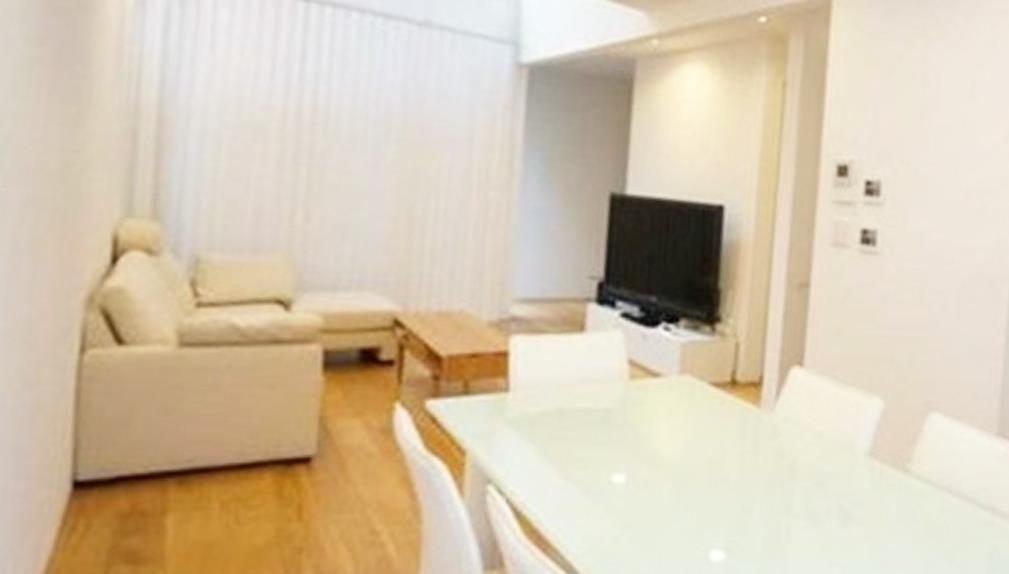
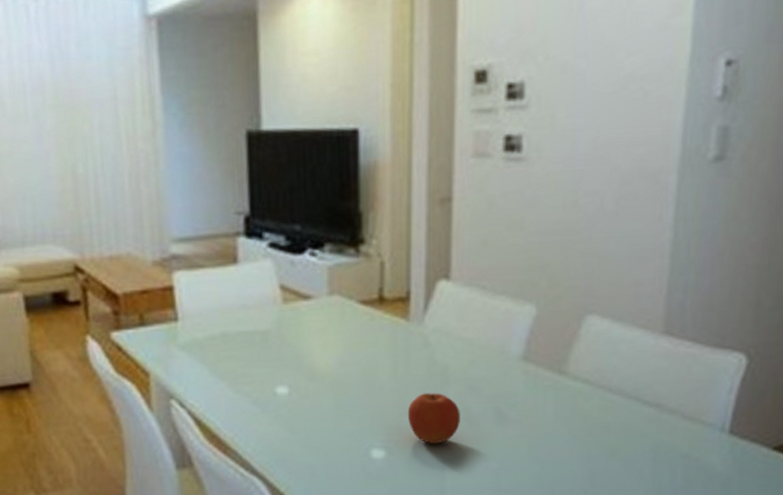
fruit: none [751,488,806,546] -> present [407,393,460,444]

